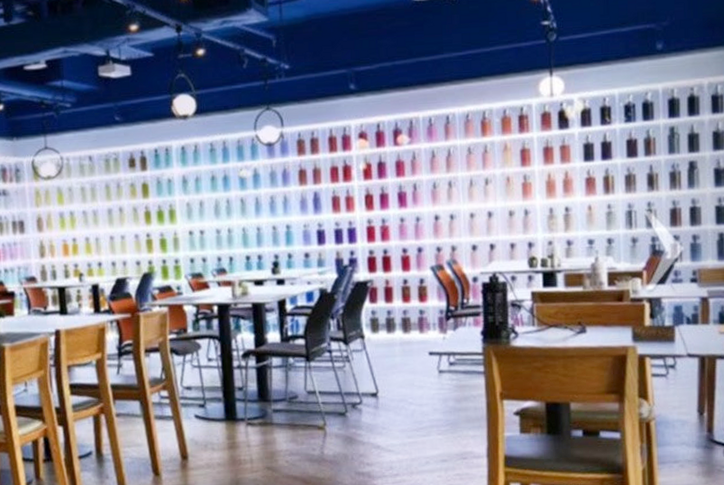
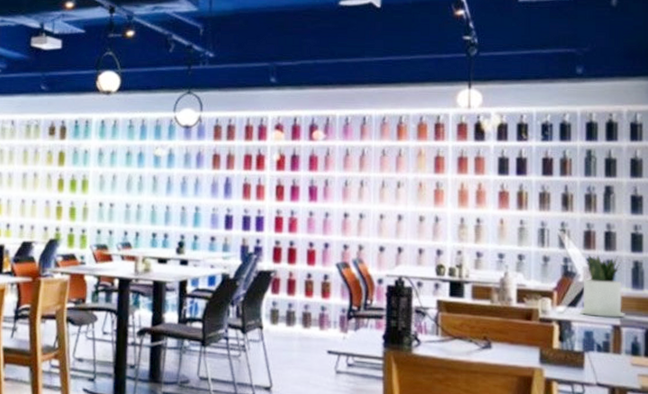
planter: none [668,229,712,292] -> present [579,254,626,318]

